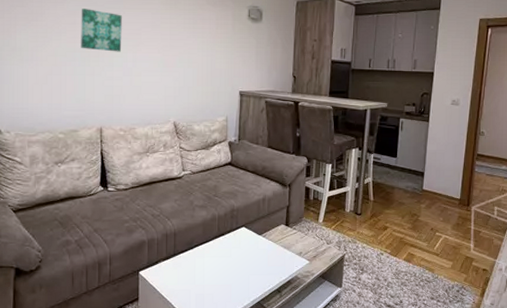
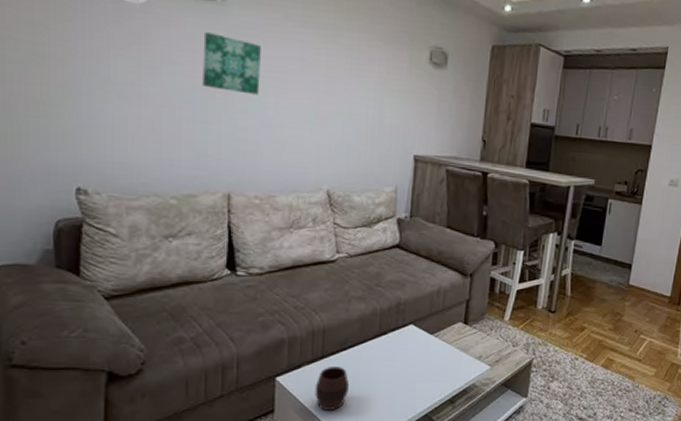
cup: none [169,263,195,300] -> present [314,367,349,412]

